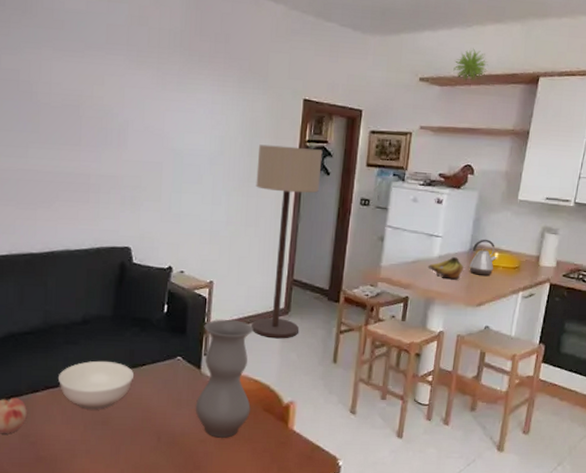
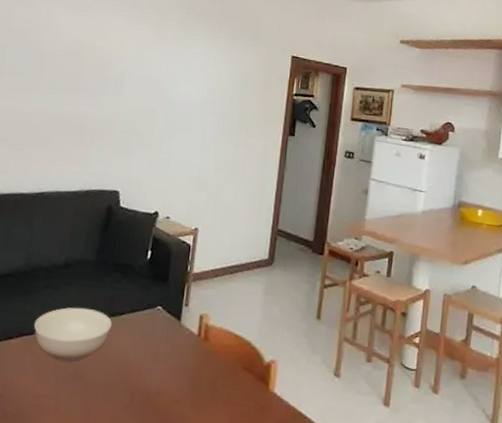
vase: present [195,319,254,438] -> none [172,268,237,399]
floor lamp: present [251,144,323,339] -> none [234,96,309,292]
fruit: present [428,257,463,280] -> none [412,213,448,236]
plant: present [453,49,488,81] -> none [432,16,464,45]
kettle: present [468,239,497,276] -> none [452,195,481,233]

